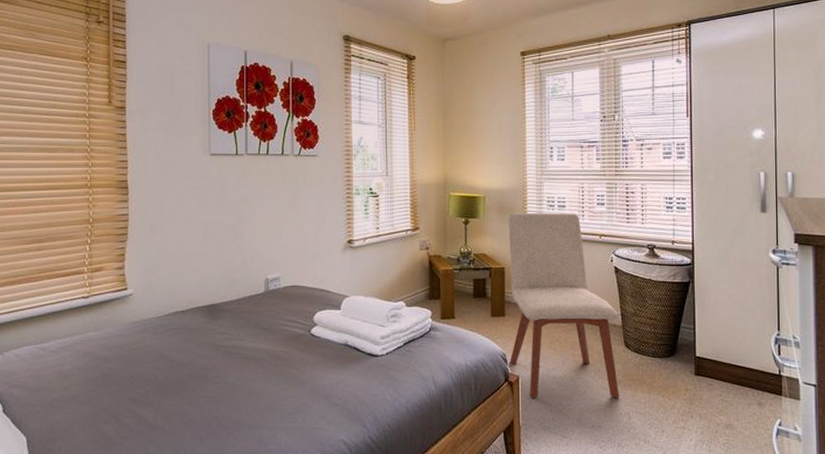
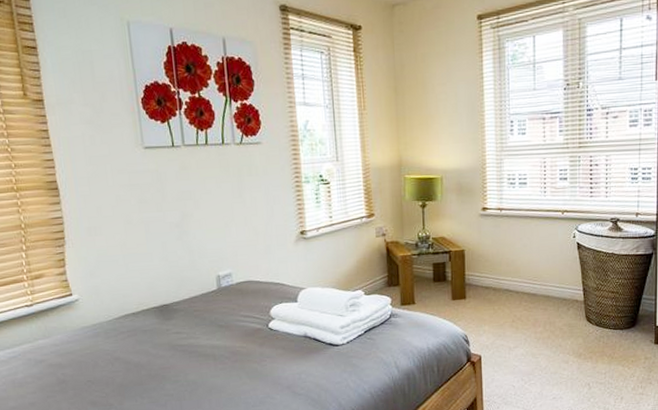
chair: present [508,213,619,398] -> none [467,190,581,376]

